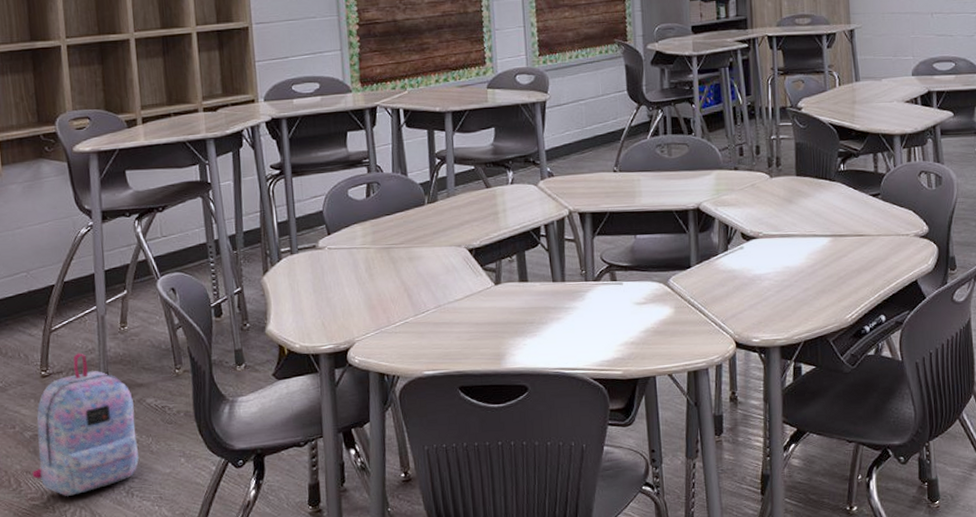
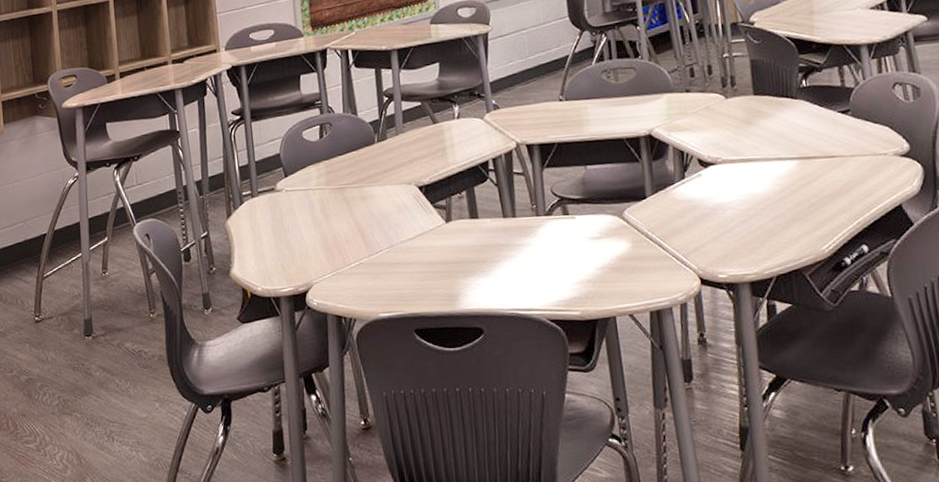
backpack: present [32,353,139,496] -> none [26,298,119,439]

